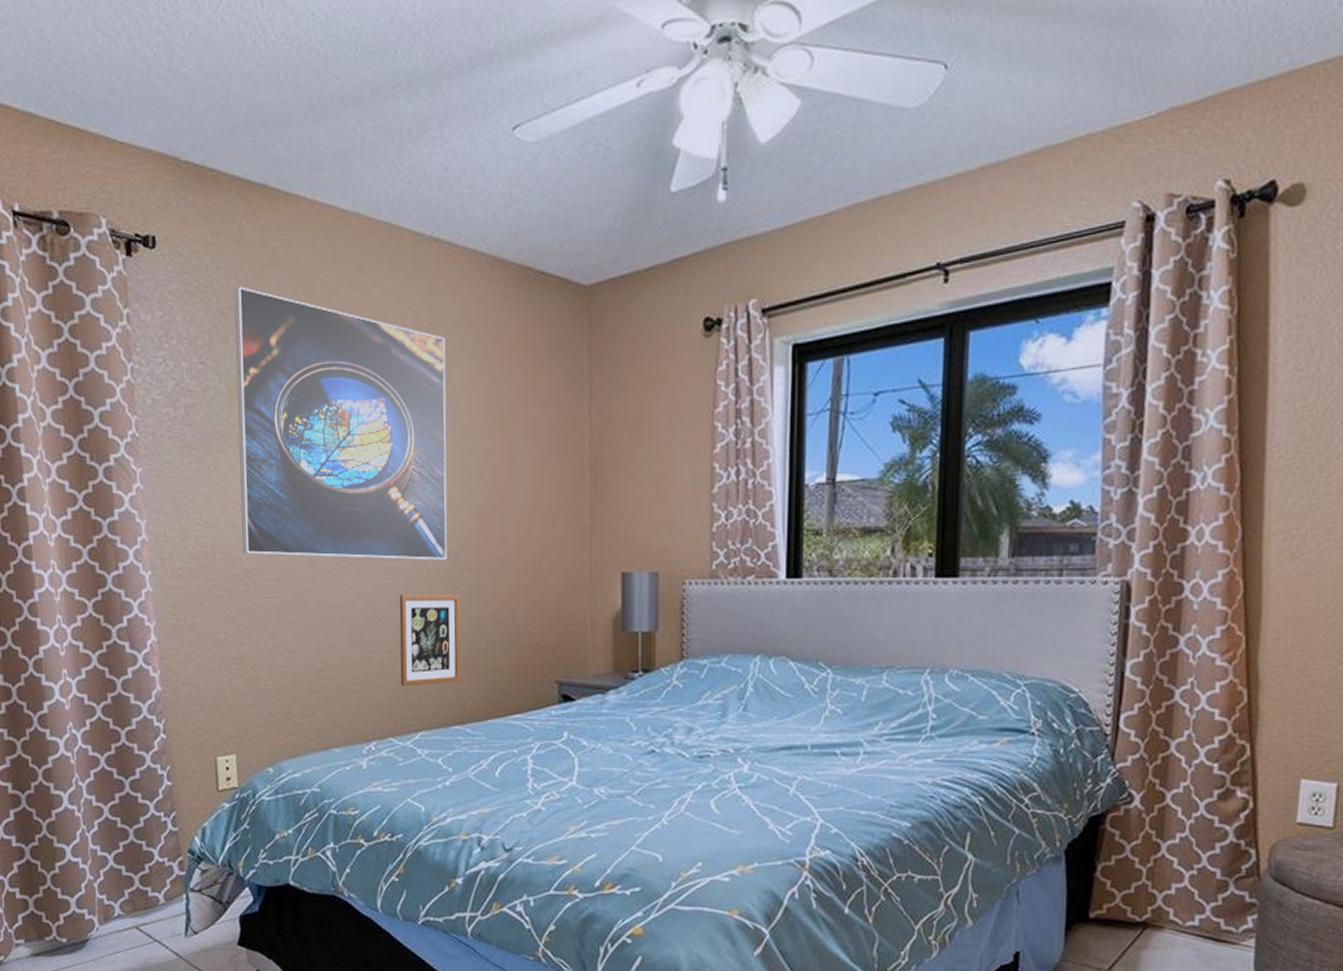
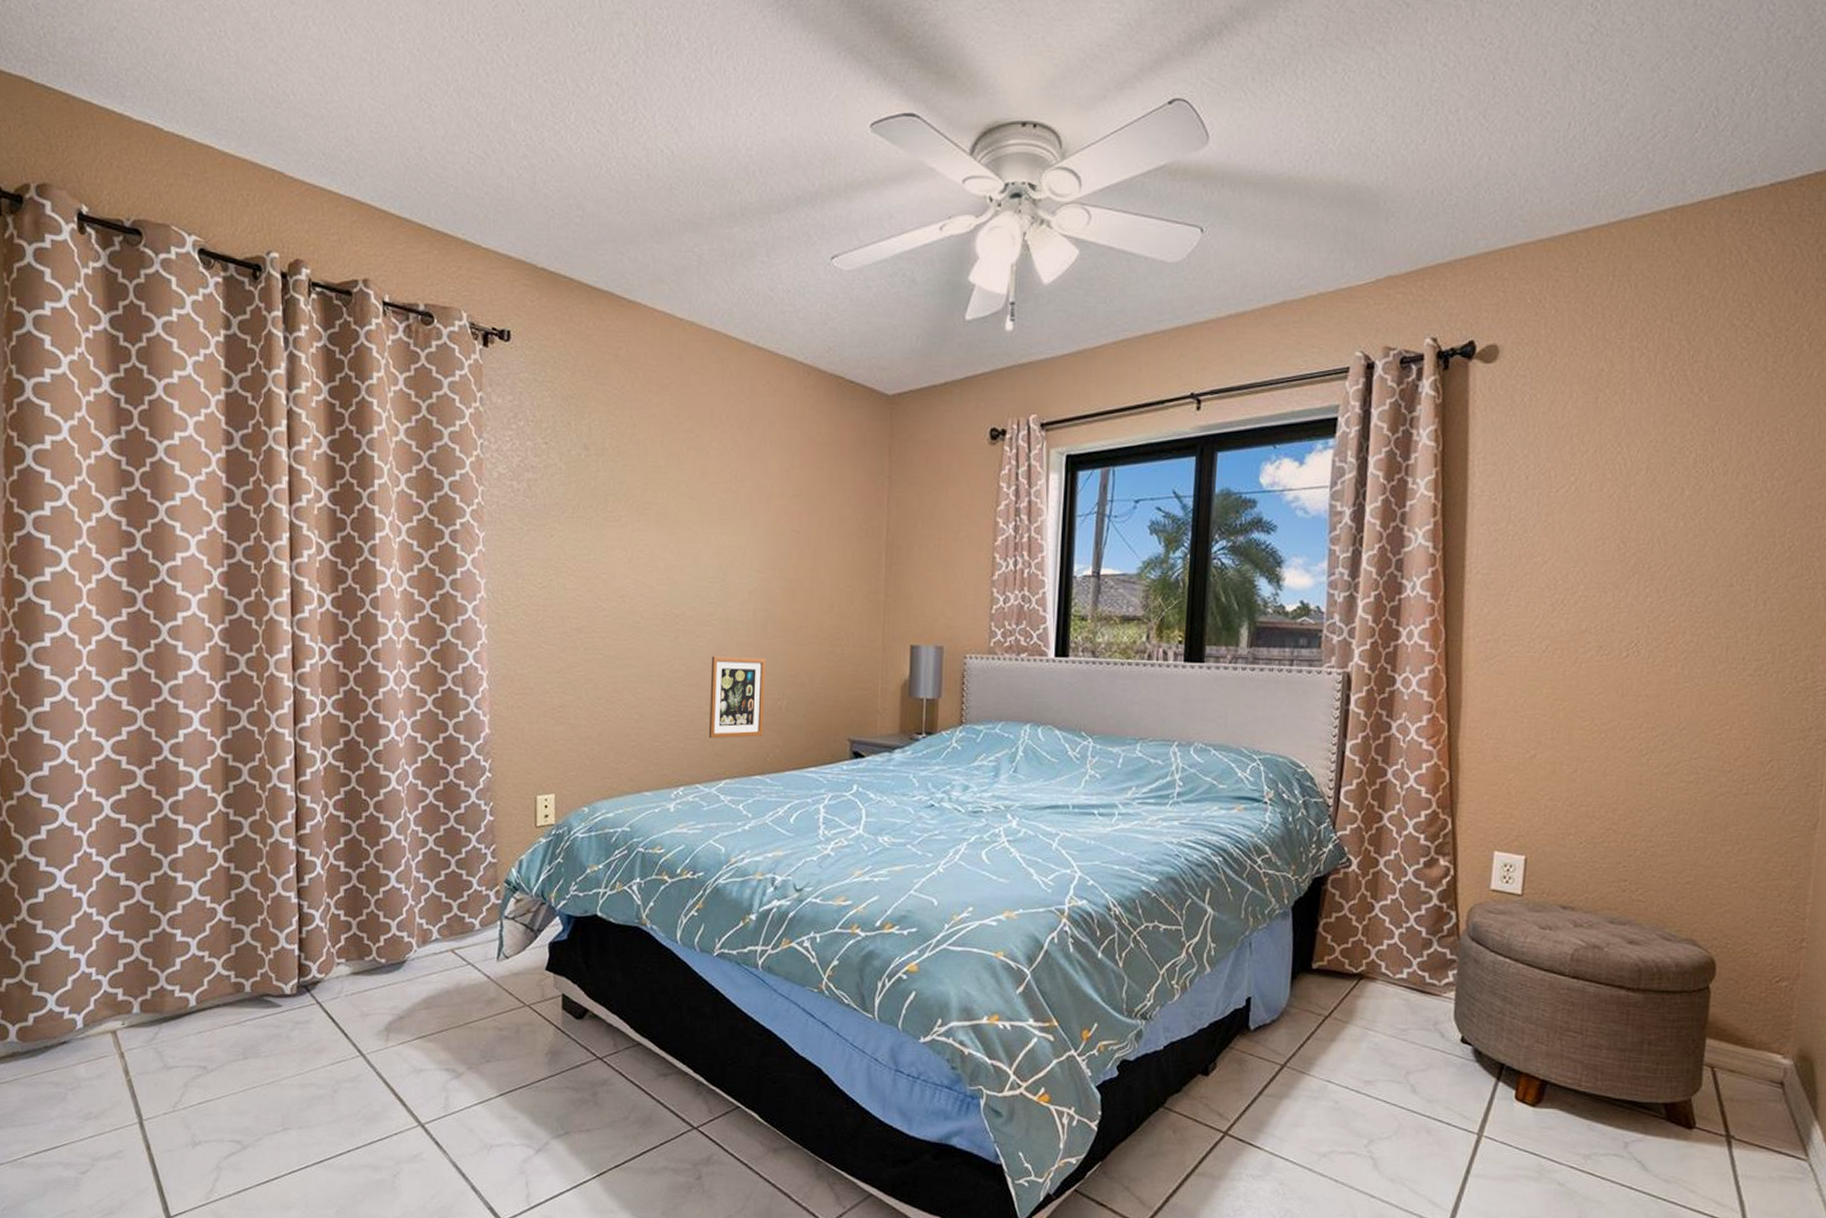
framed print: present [234,287,447,561] -> none [571,379,764,628]

